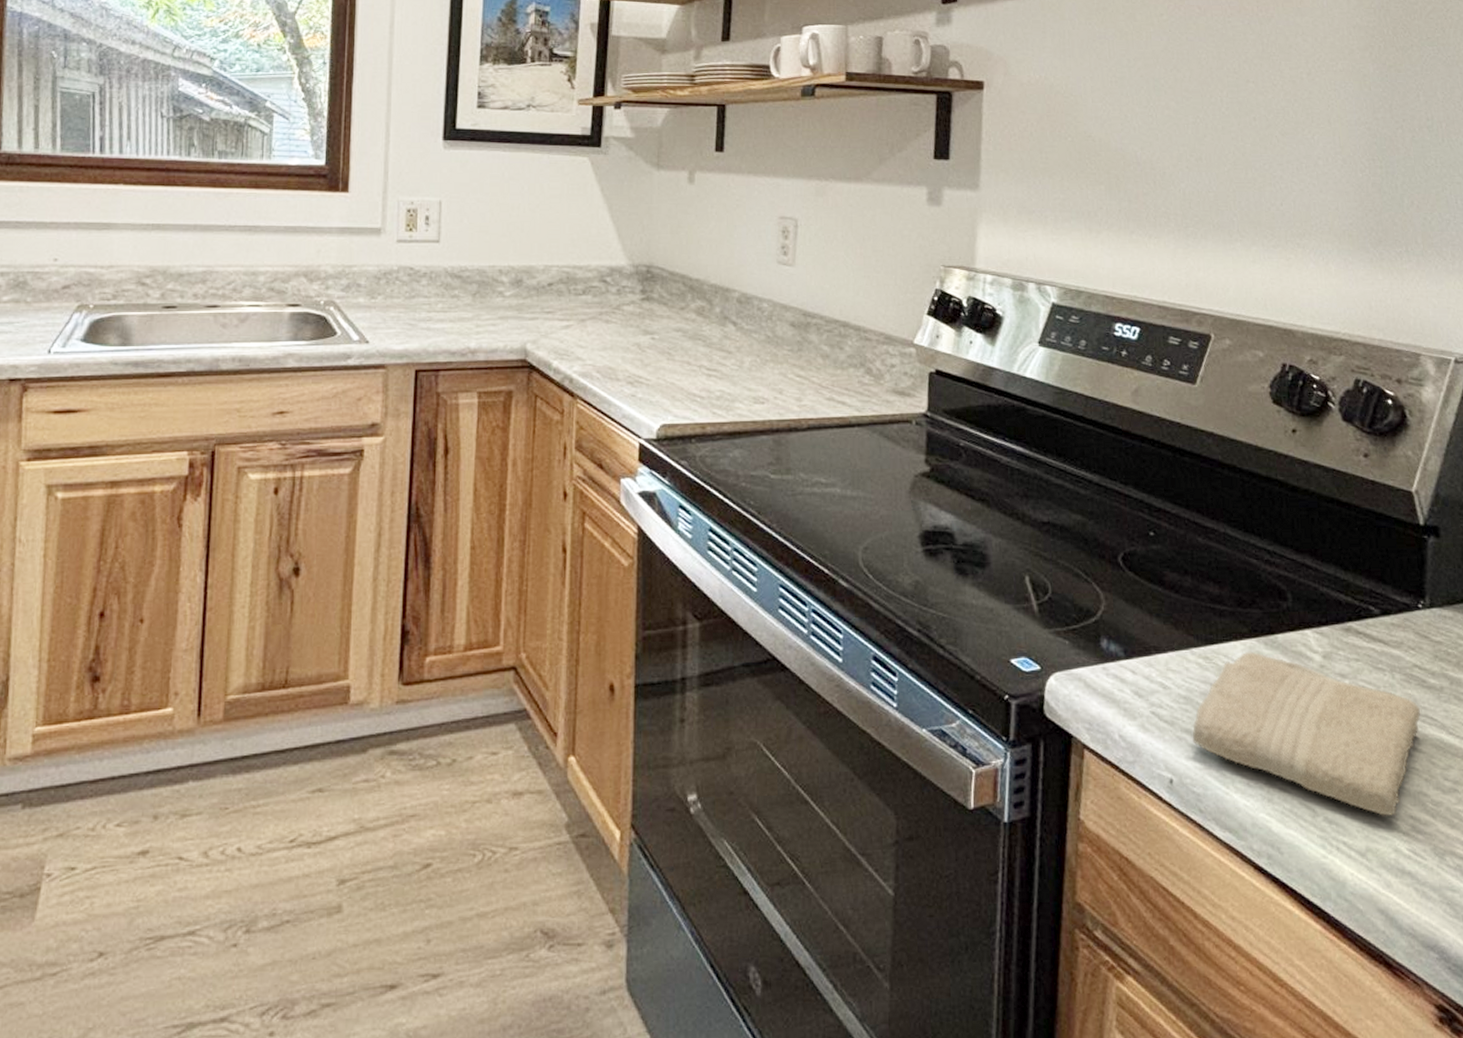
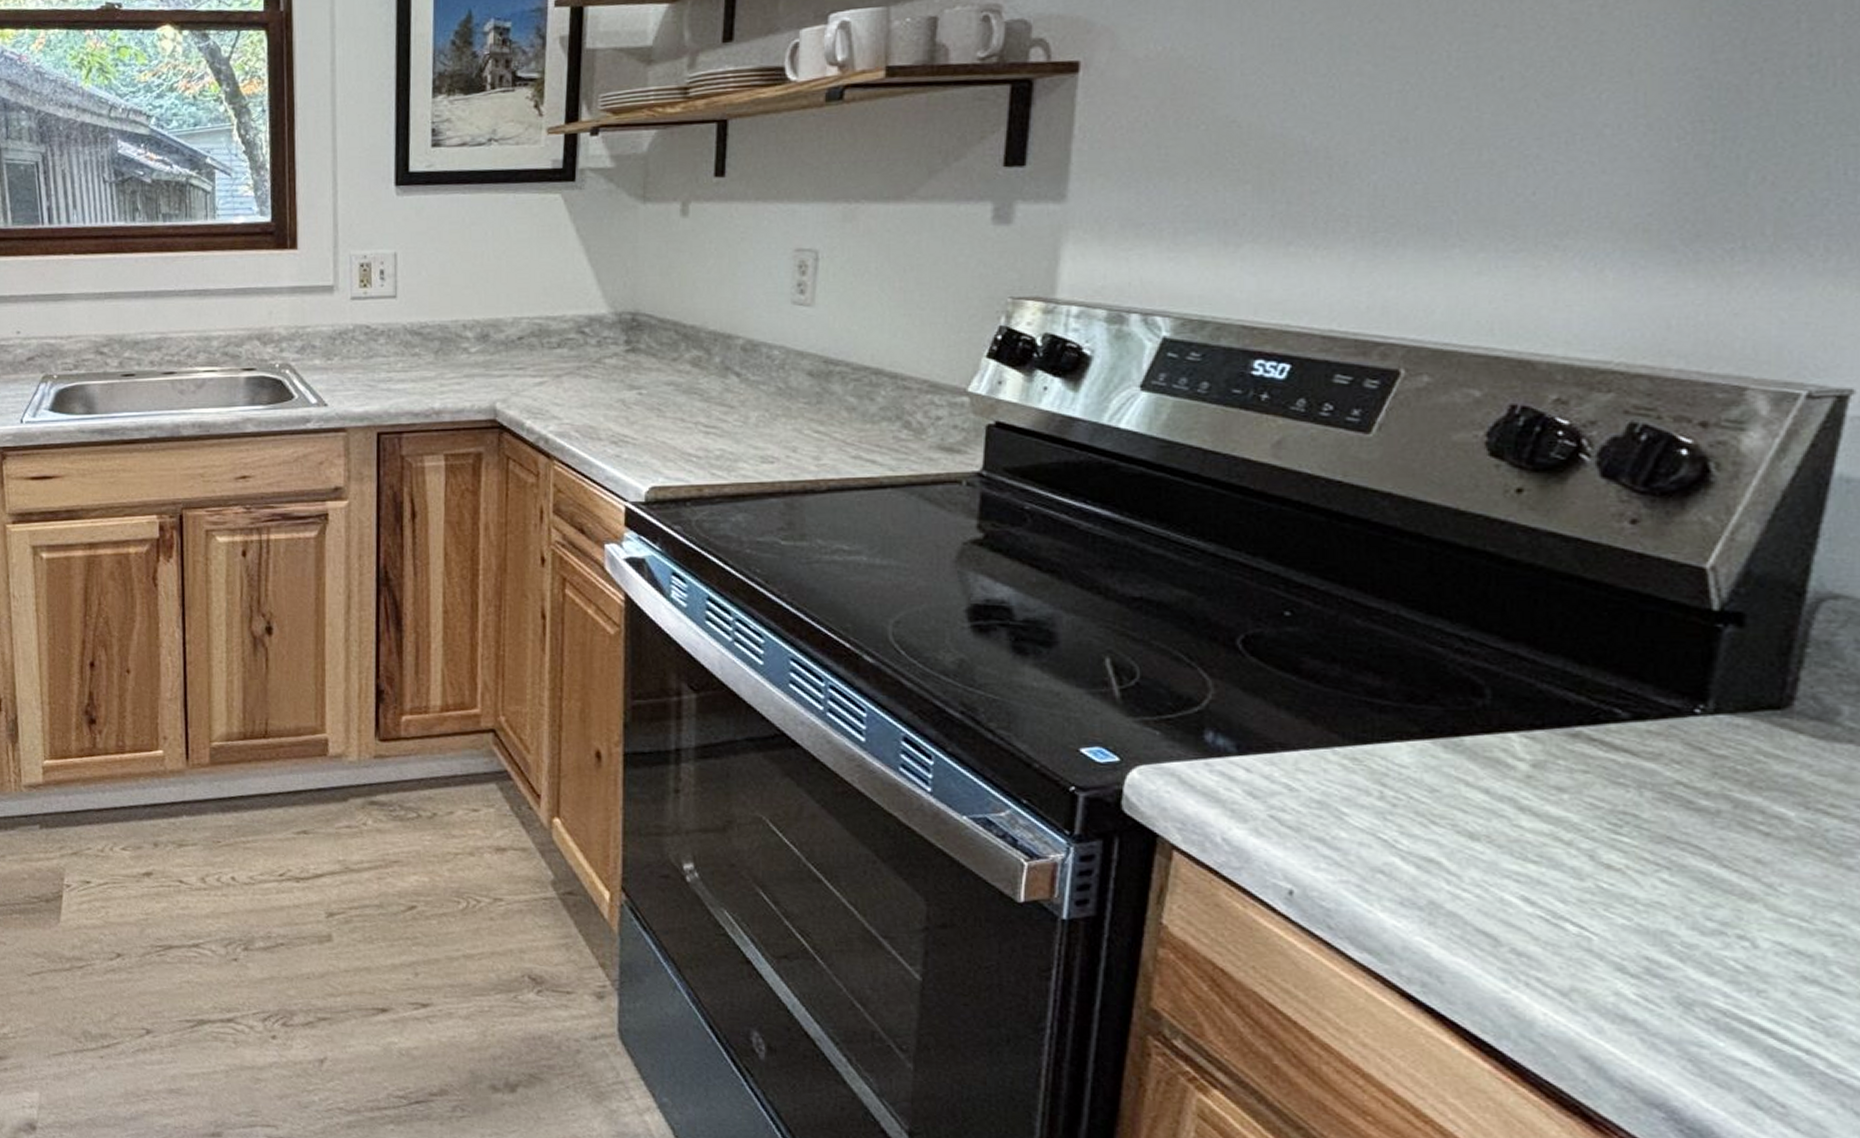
washcloth: present [1192,651,1421,816] -> none [1325,754,1680,955]

